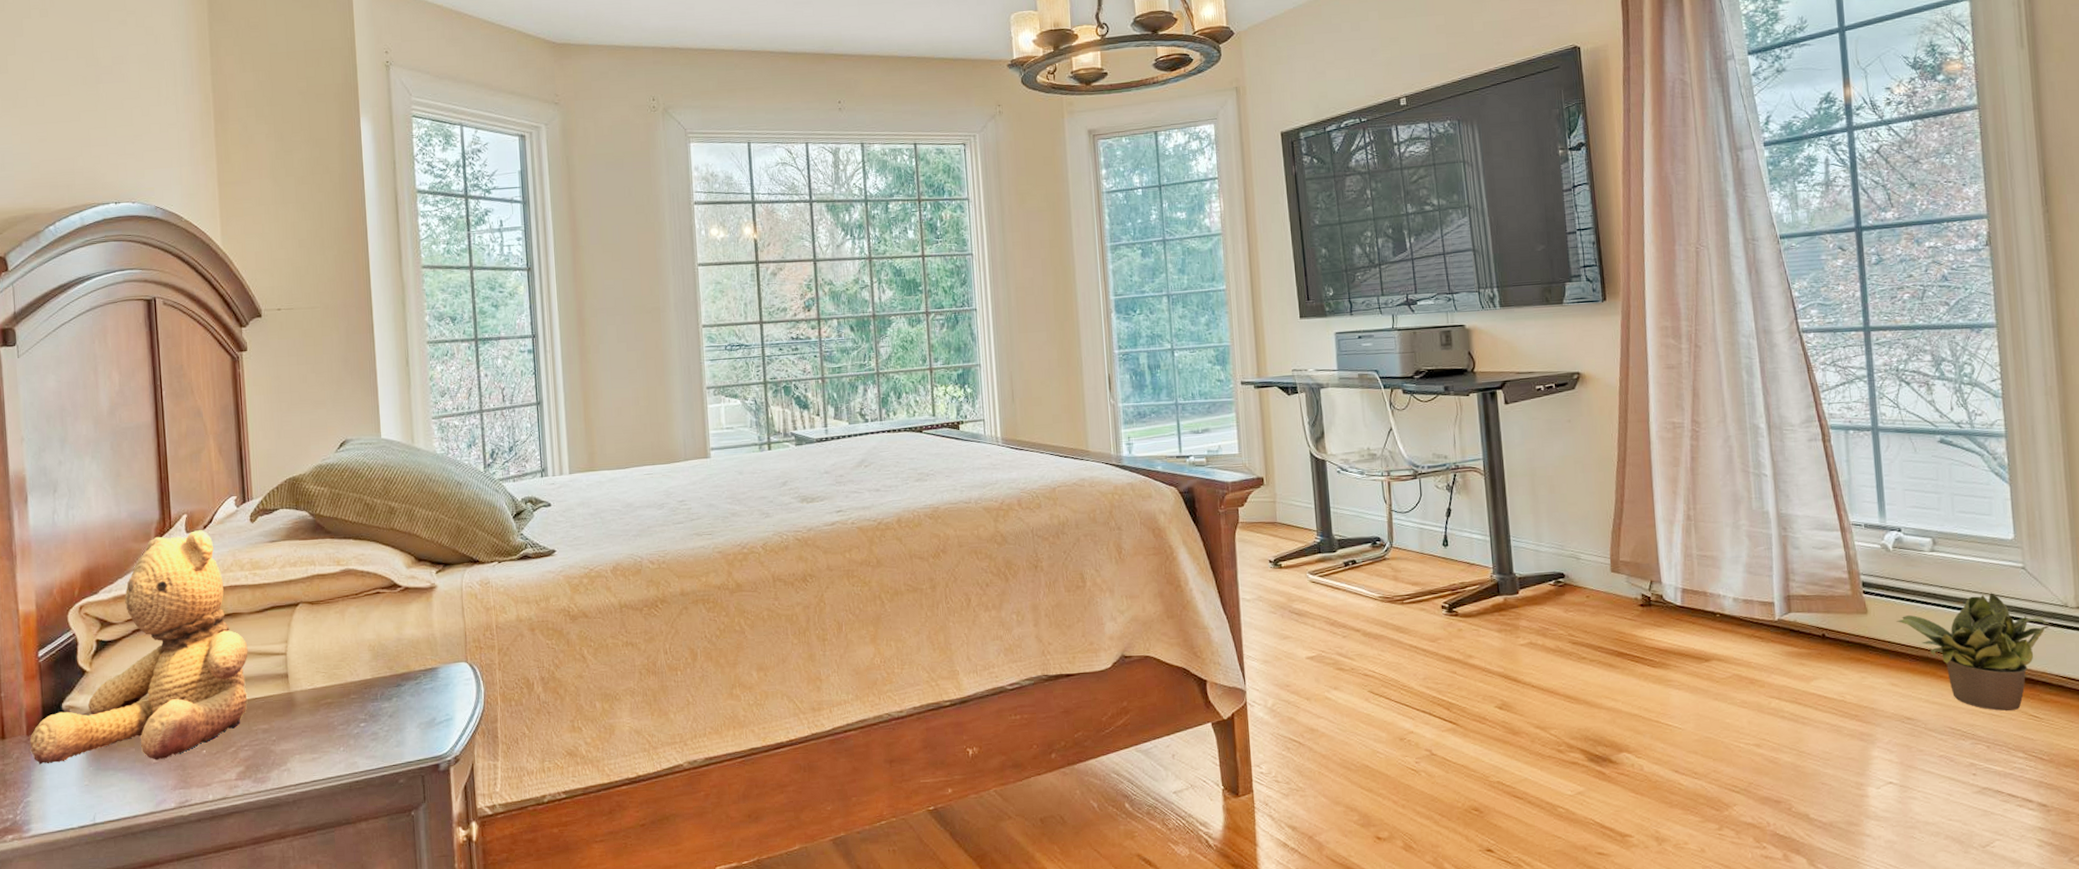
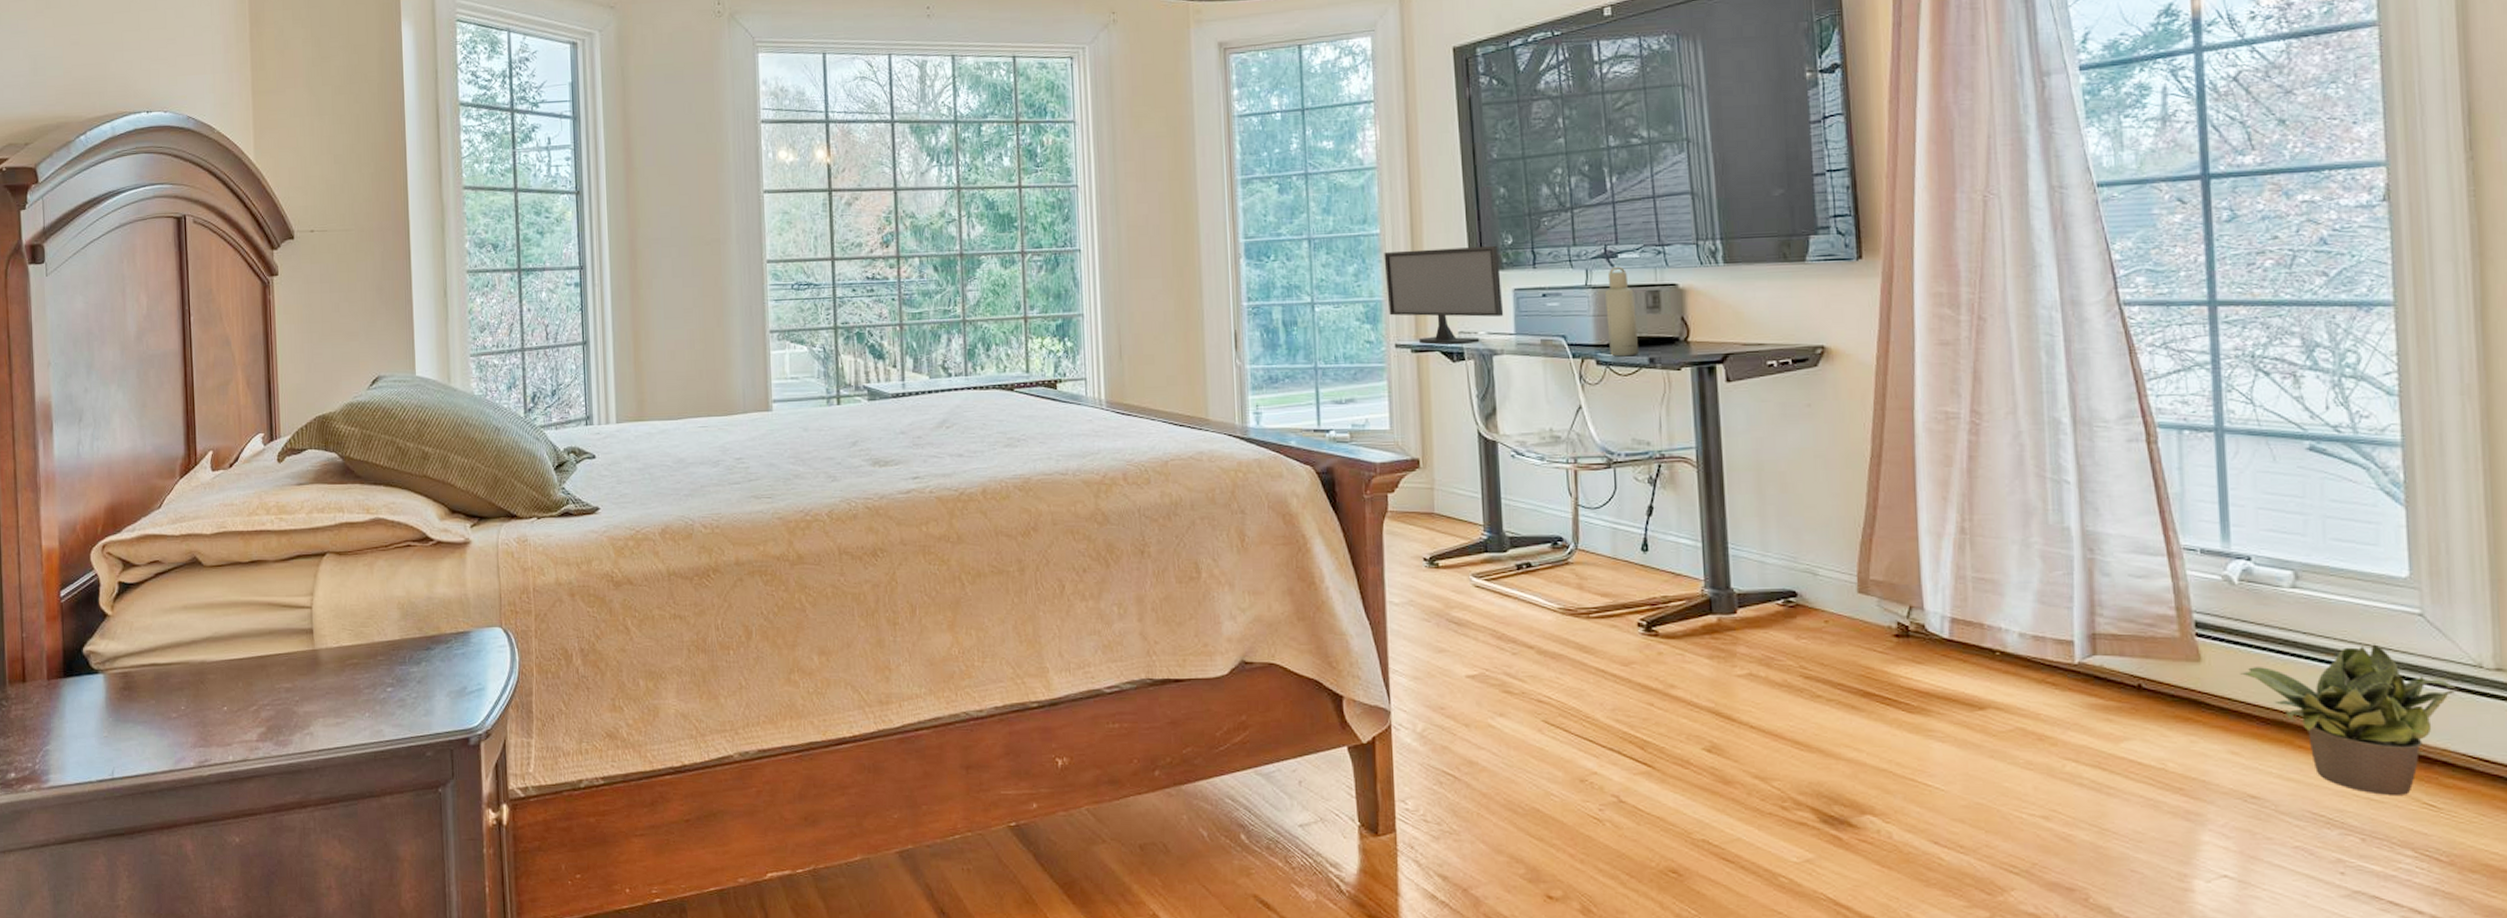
teddy bear: present [29,530,248,765] -> none [50,469,272,715]
computer monitor: none [1229,296,1328,382] -> present [1384,245,1504,346]
bottle: none [1408,312,1437,387] -> present [1605,266,1640,357]

